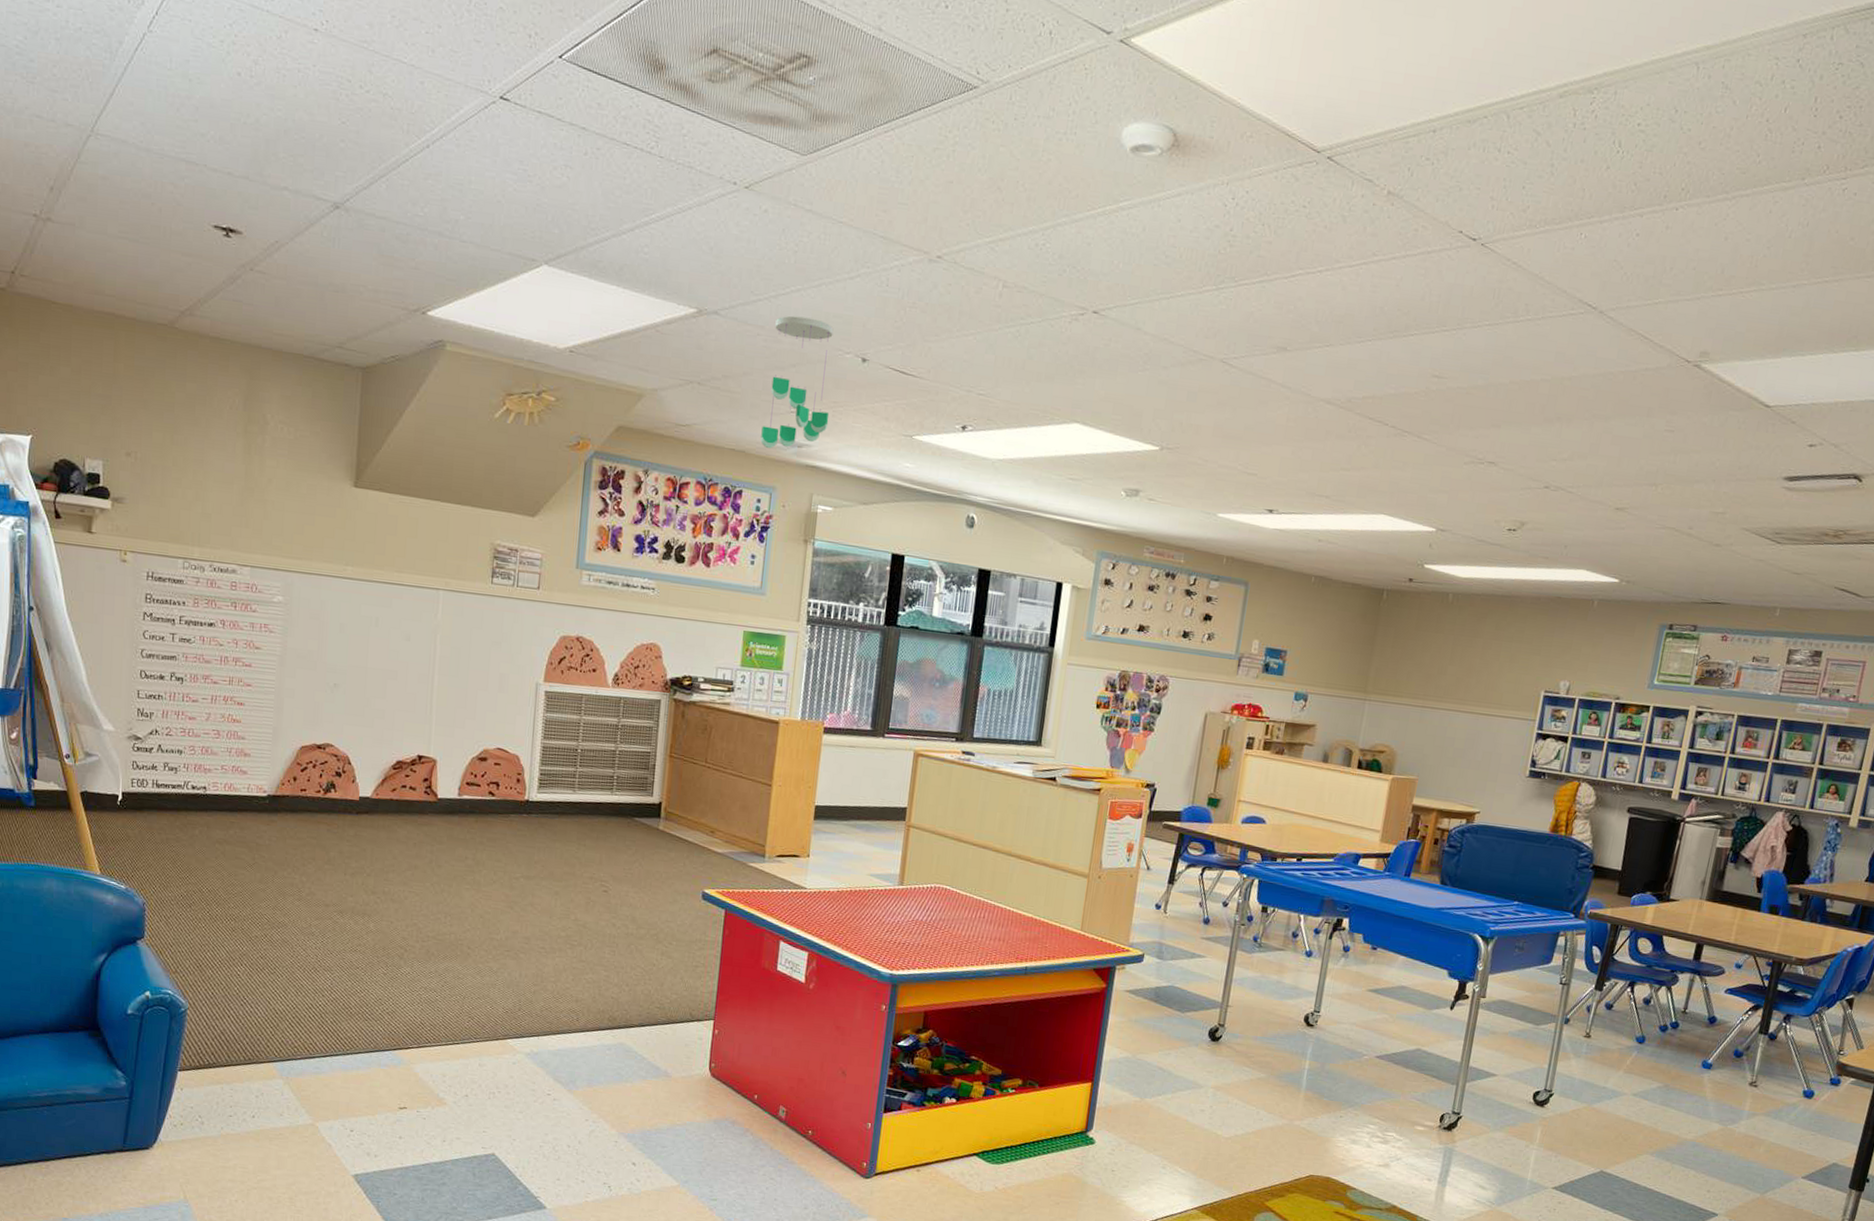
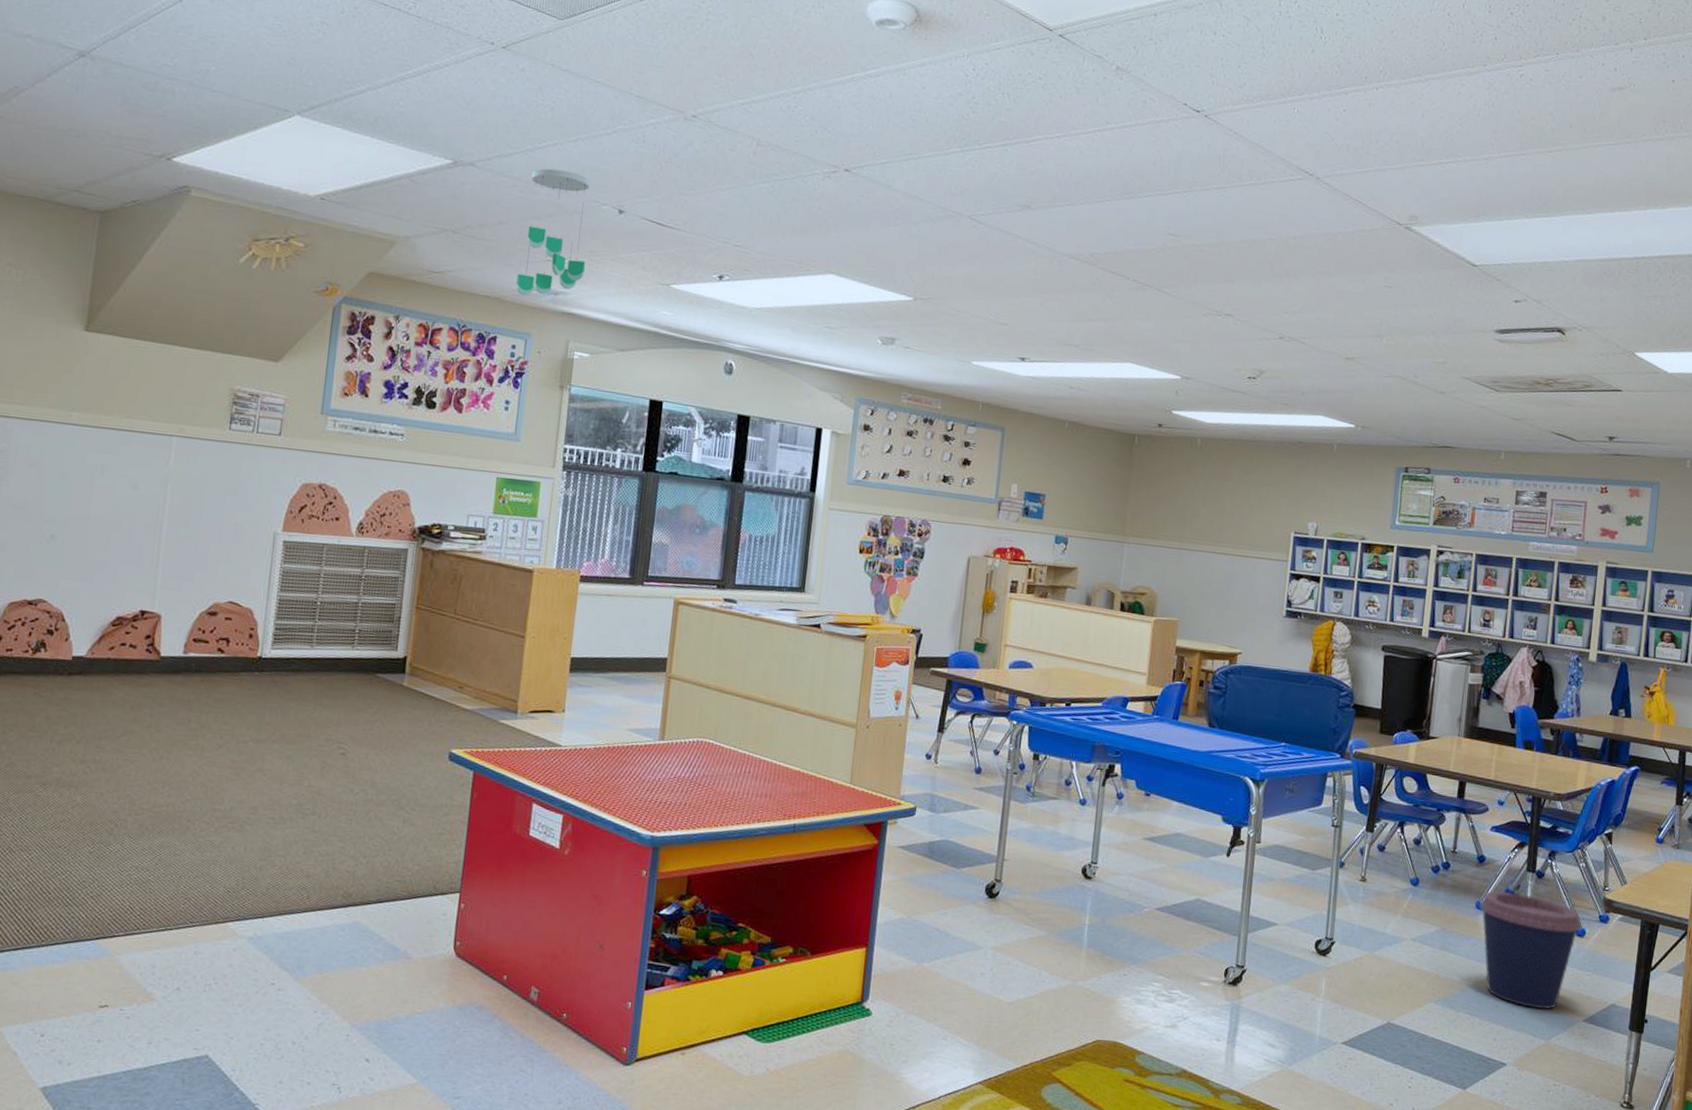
coffee cup: none [1705,1051,1811,1165] -> present [1479,891,1582,1009]

